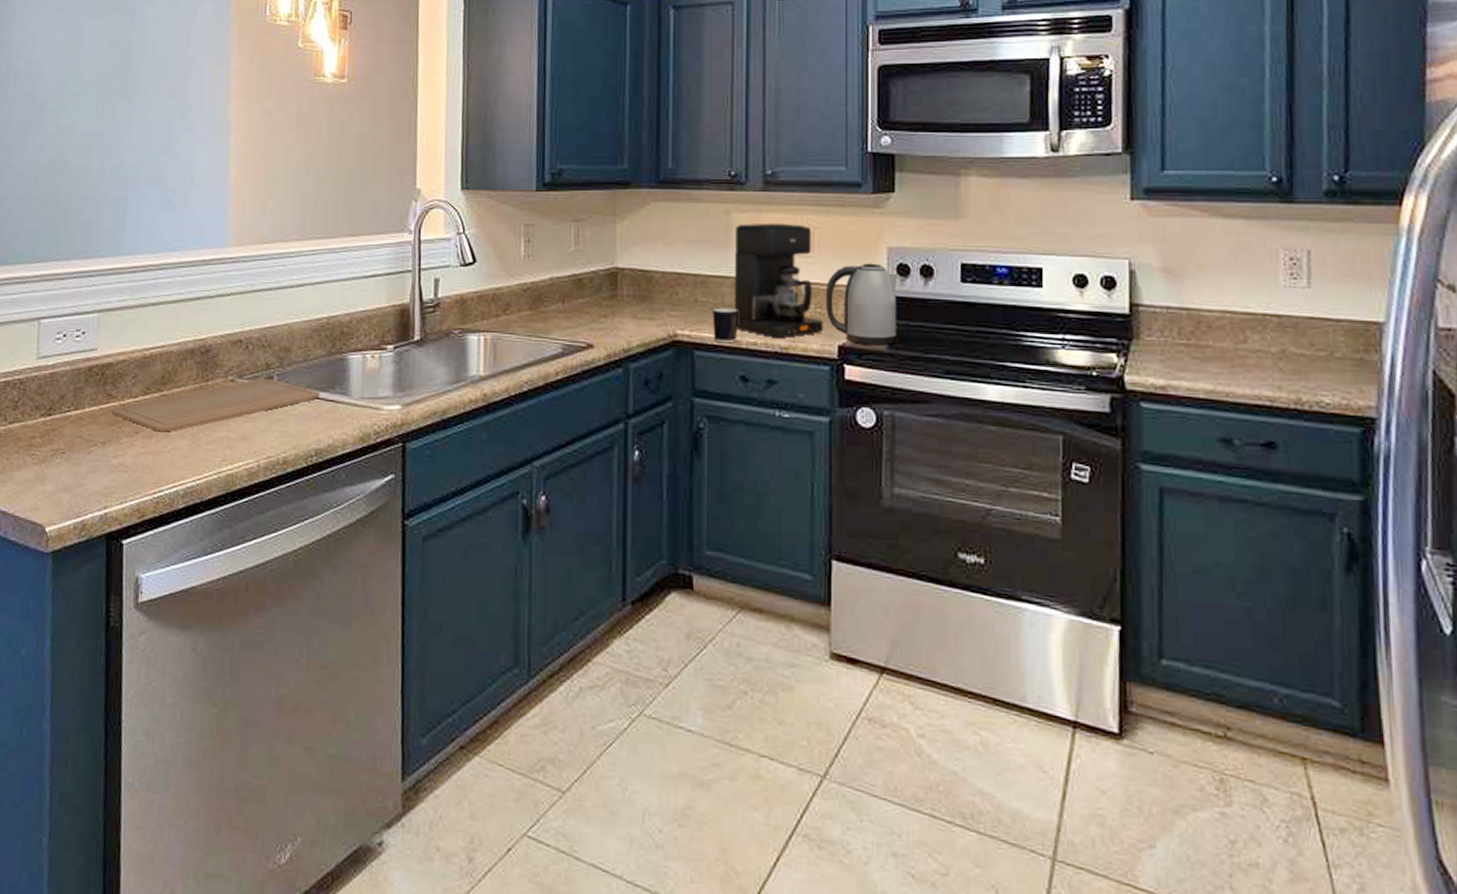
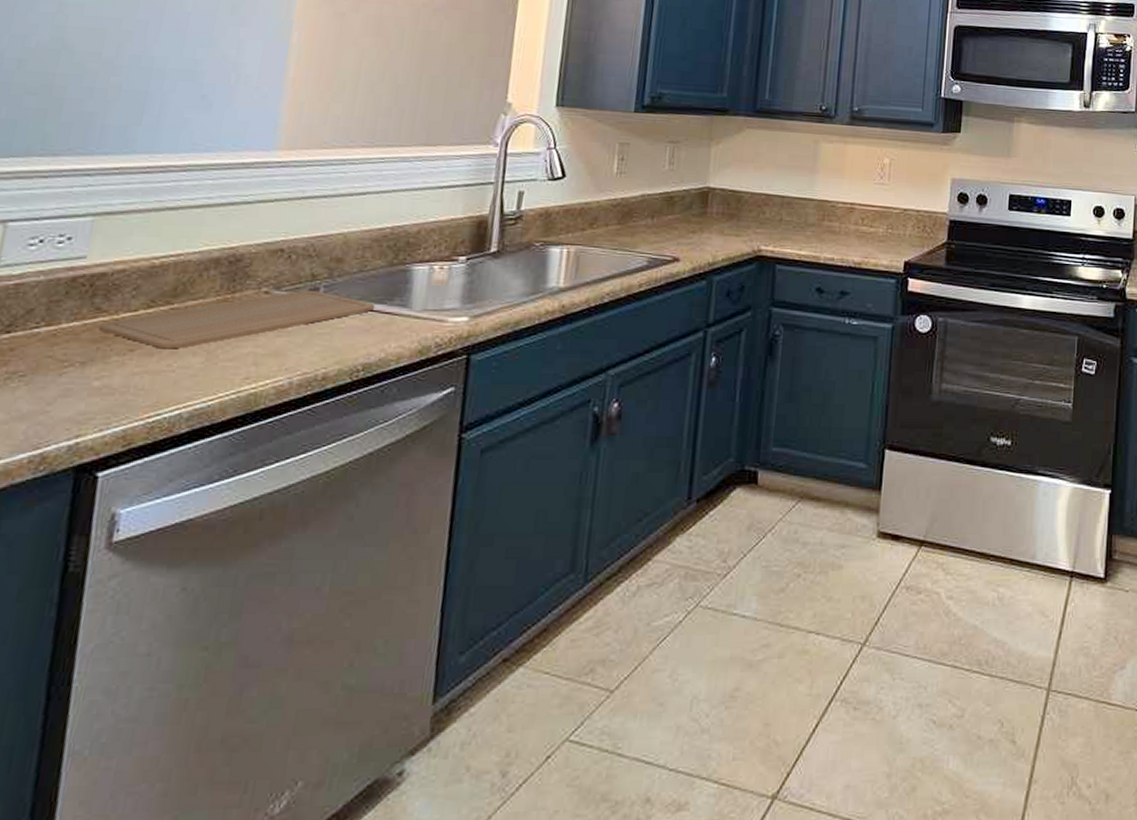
mug: present [712,307,740,344] -> none [794,226,820,259]
coffee maker: present [733,222,824,338] -> none [815,152,893,254]
kettle: present [825,263,899,346] -> none [896,191,959,262]

